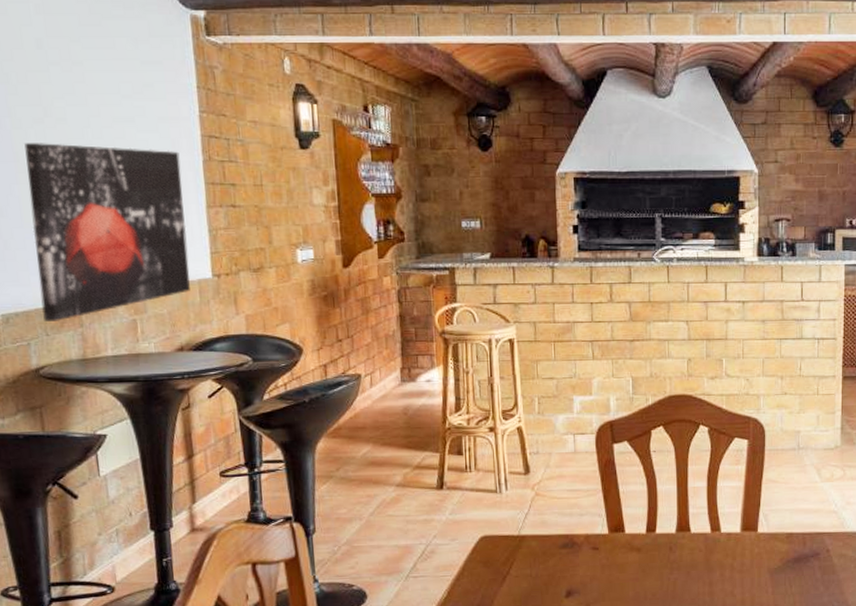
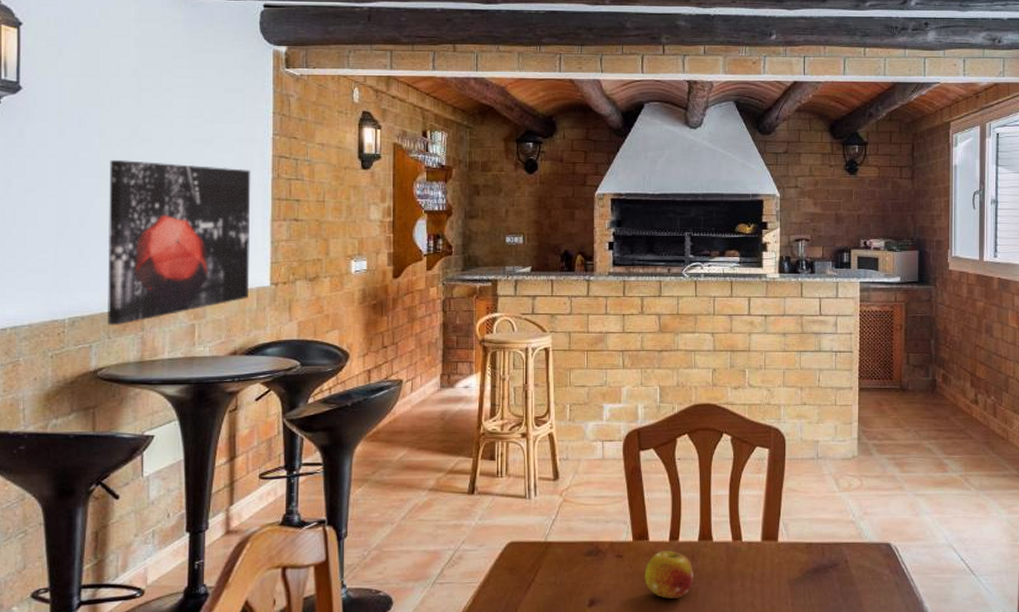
fruit: none [621,542,672,589] -> present [644,551,694,599]

